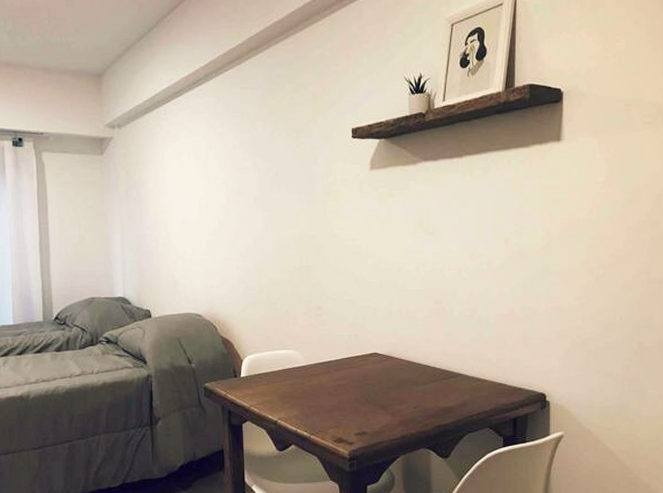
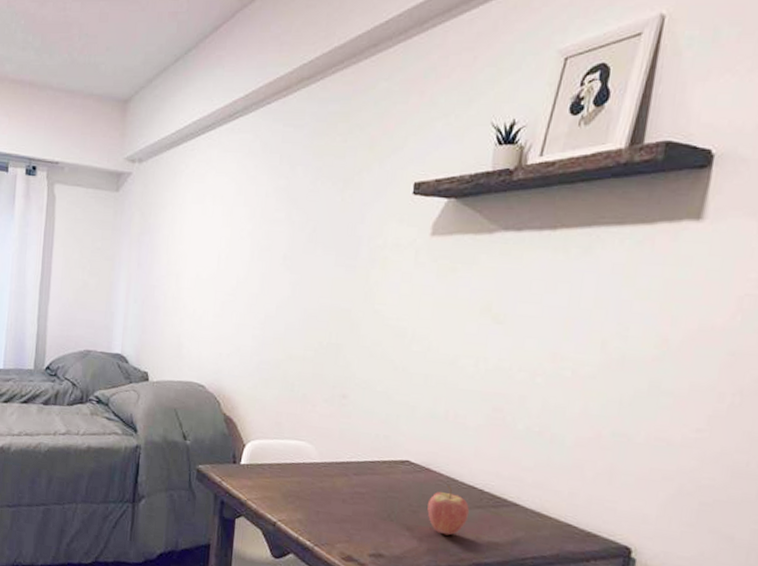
fruit: none [395,367,428,408] -> present [427,485,470,536]

